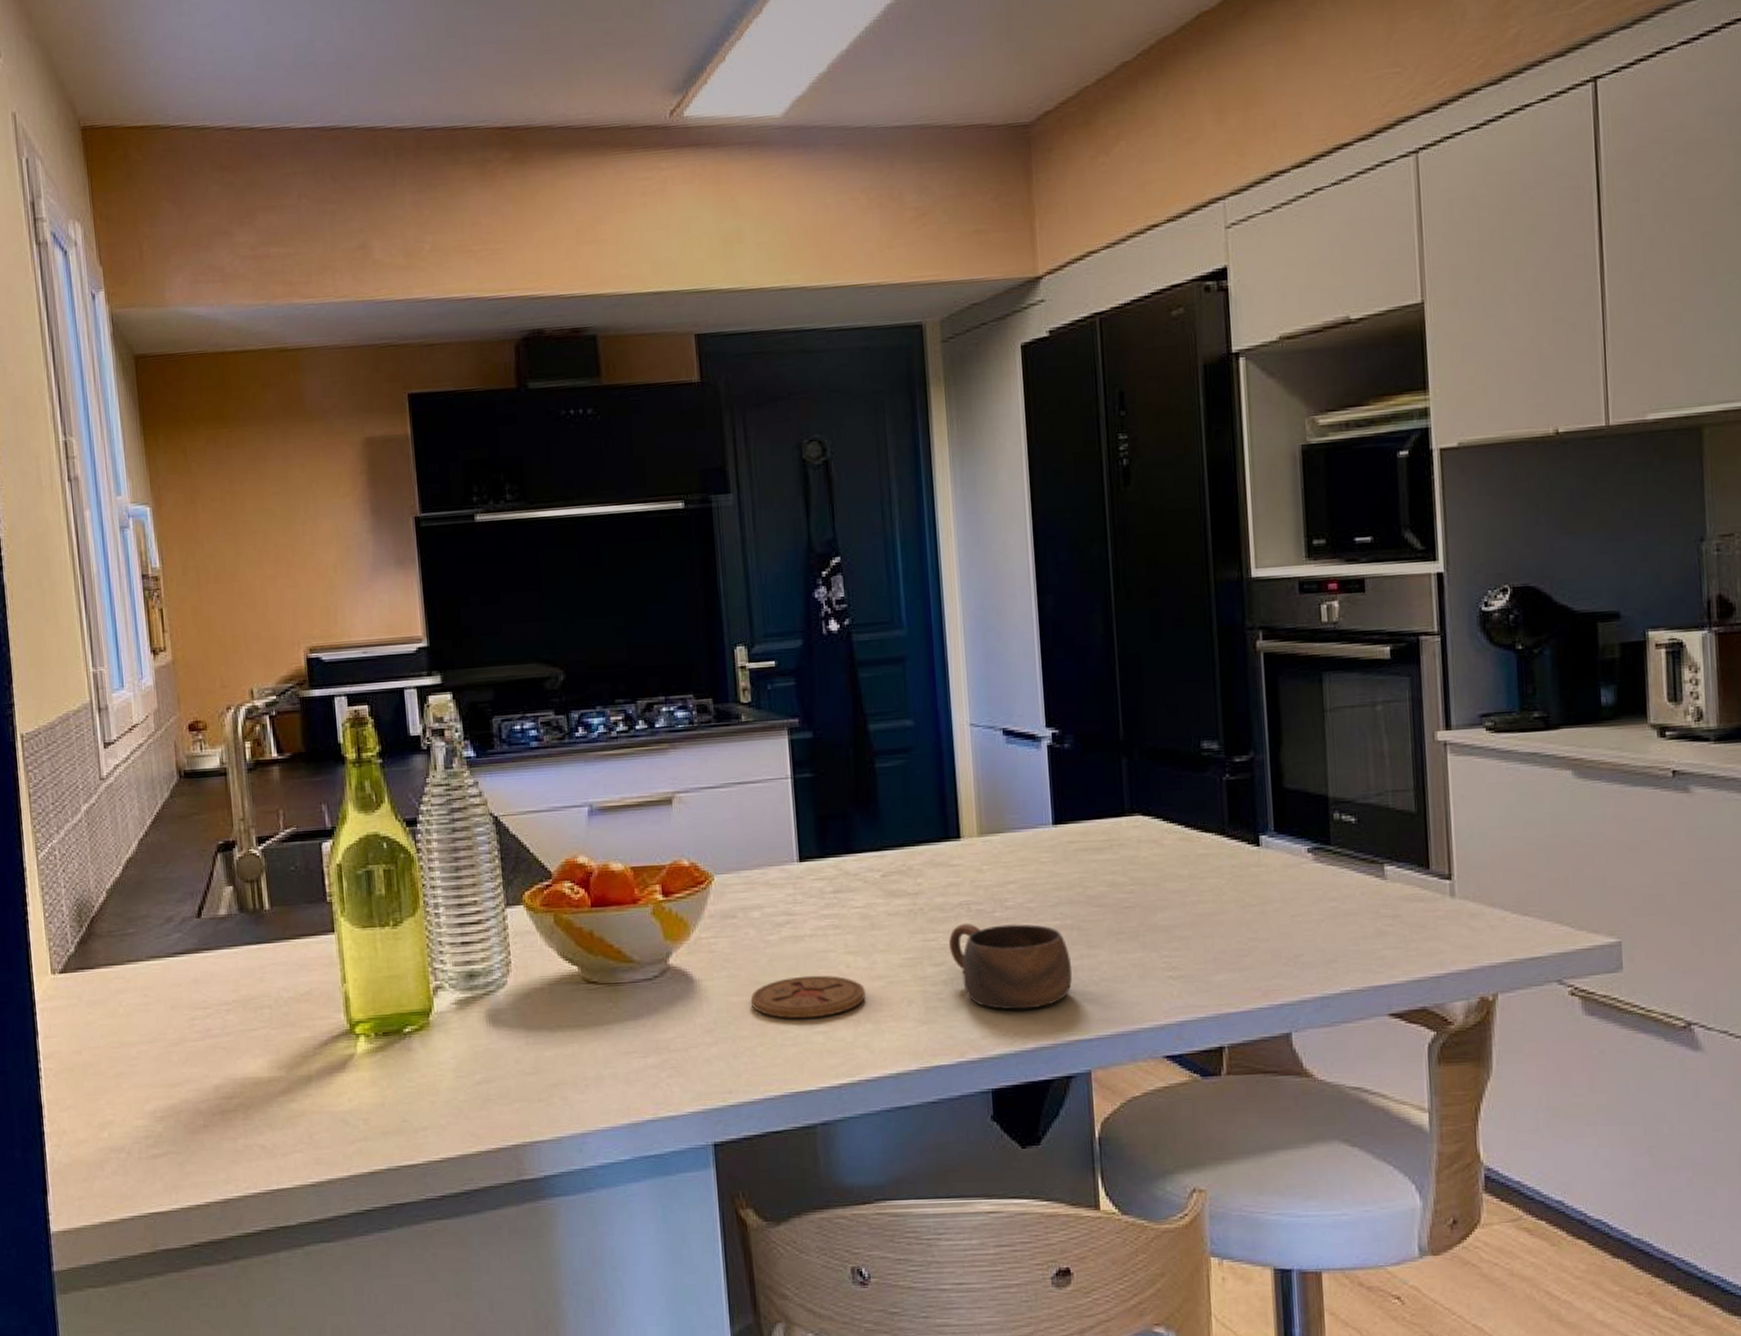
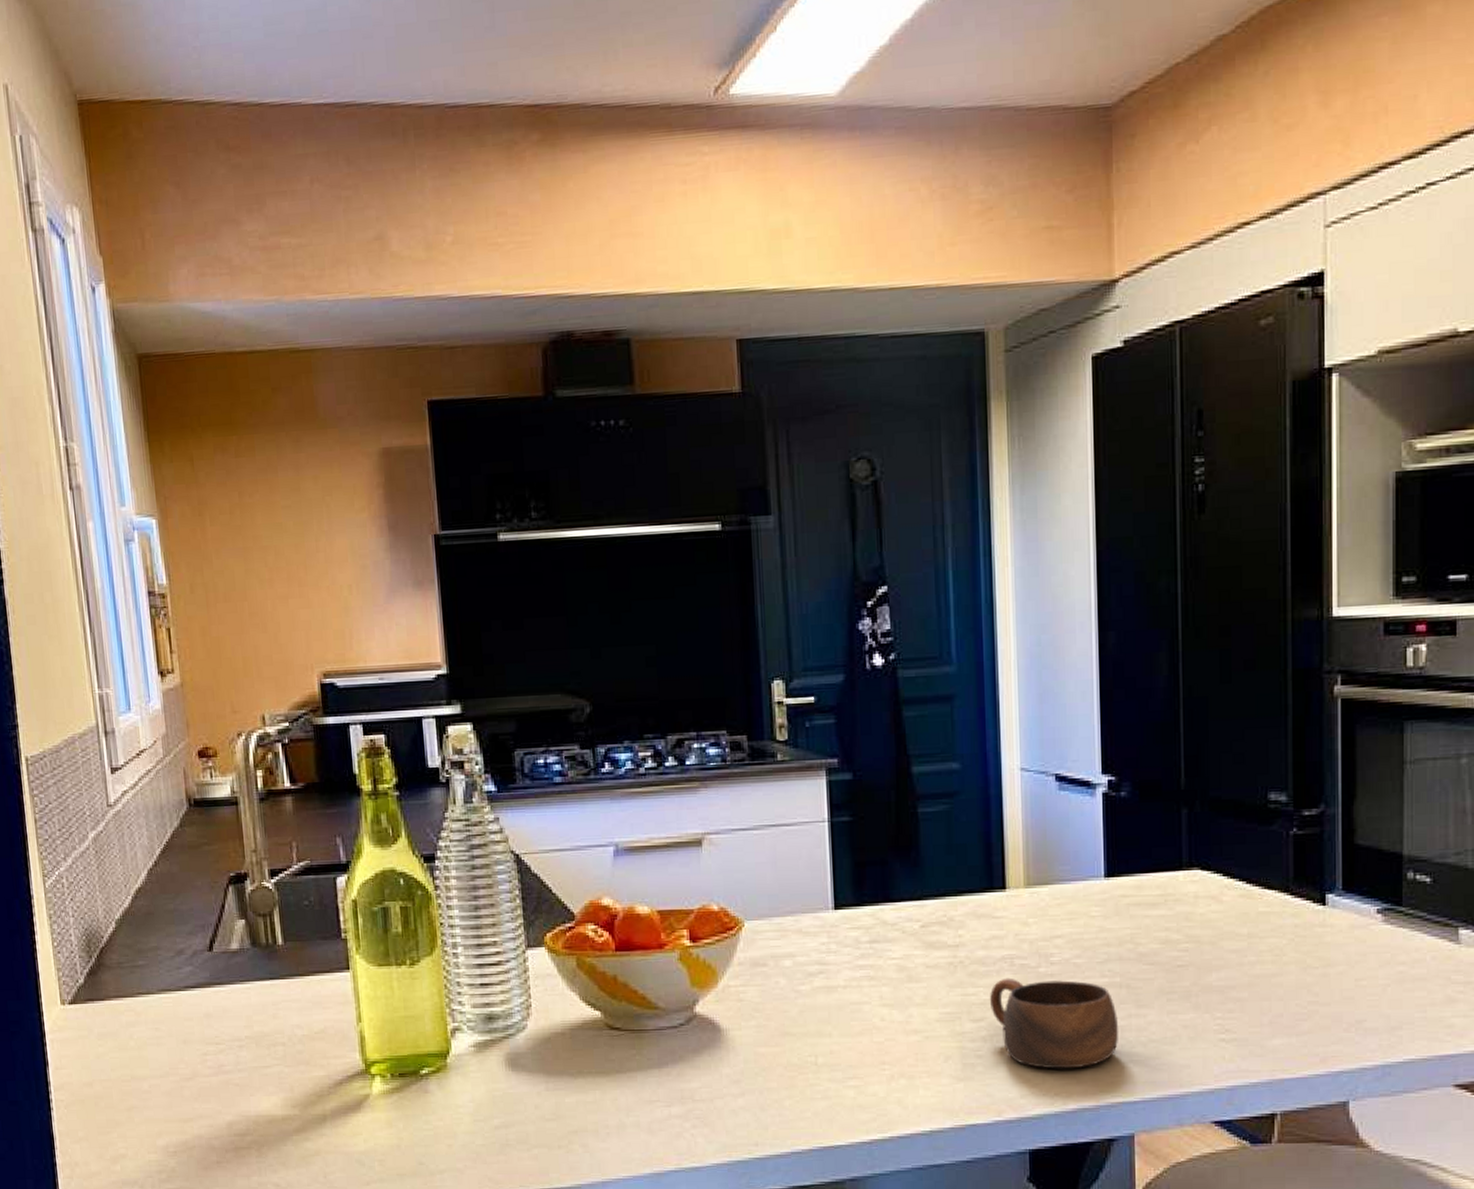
coaster: present [750,975,866,1019] -> none [779,1027,900,1072]

